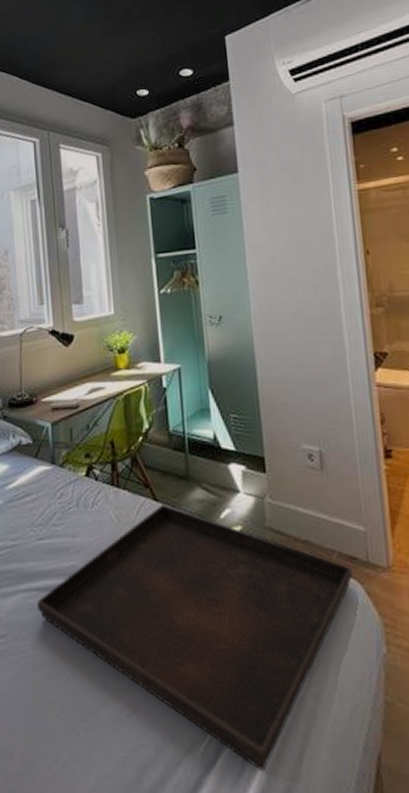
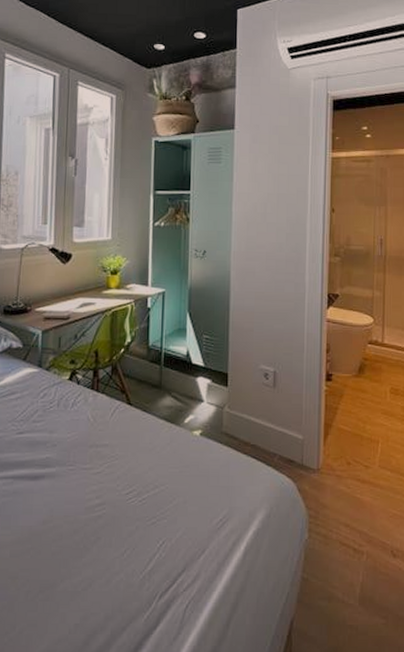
serving tray: present [36,504,353,772] -> none [10,409,289,635]

